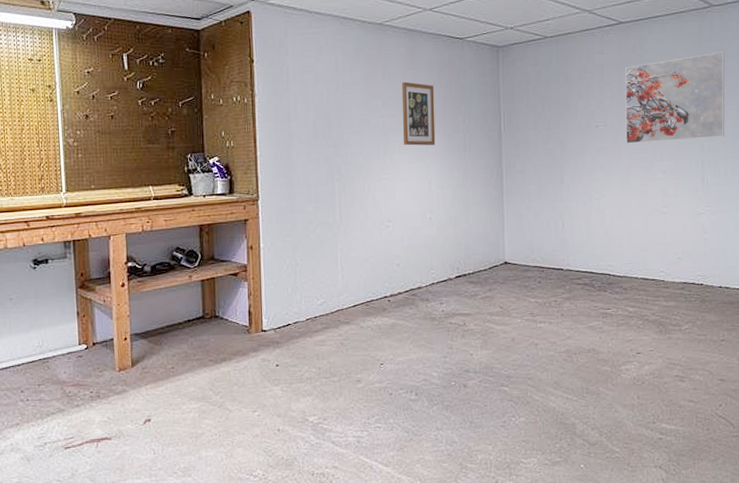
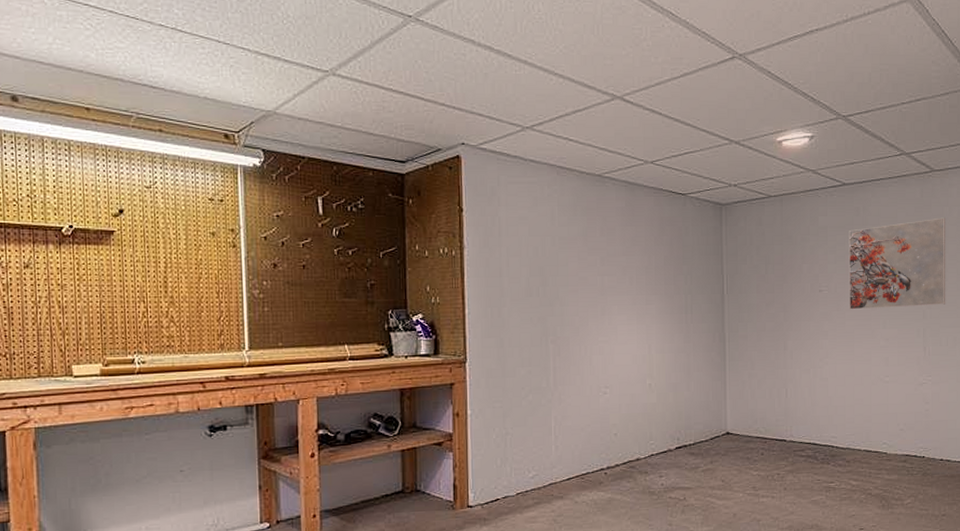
wall art: present [401,81,436,146] -> none [621,238,656,308]

